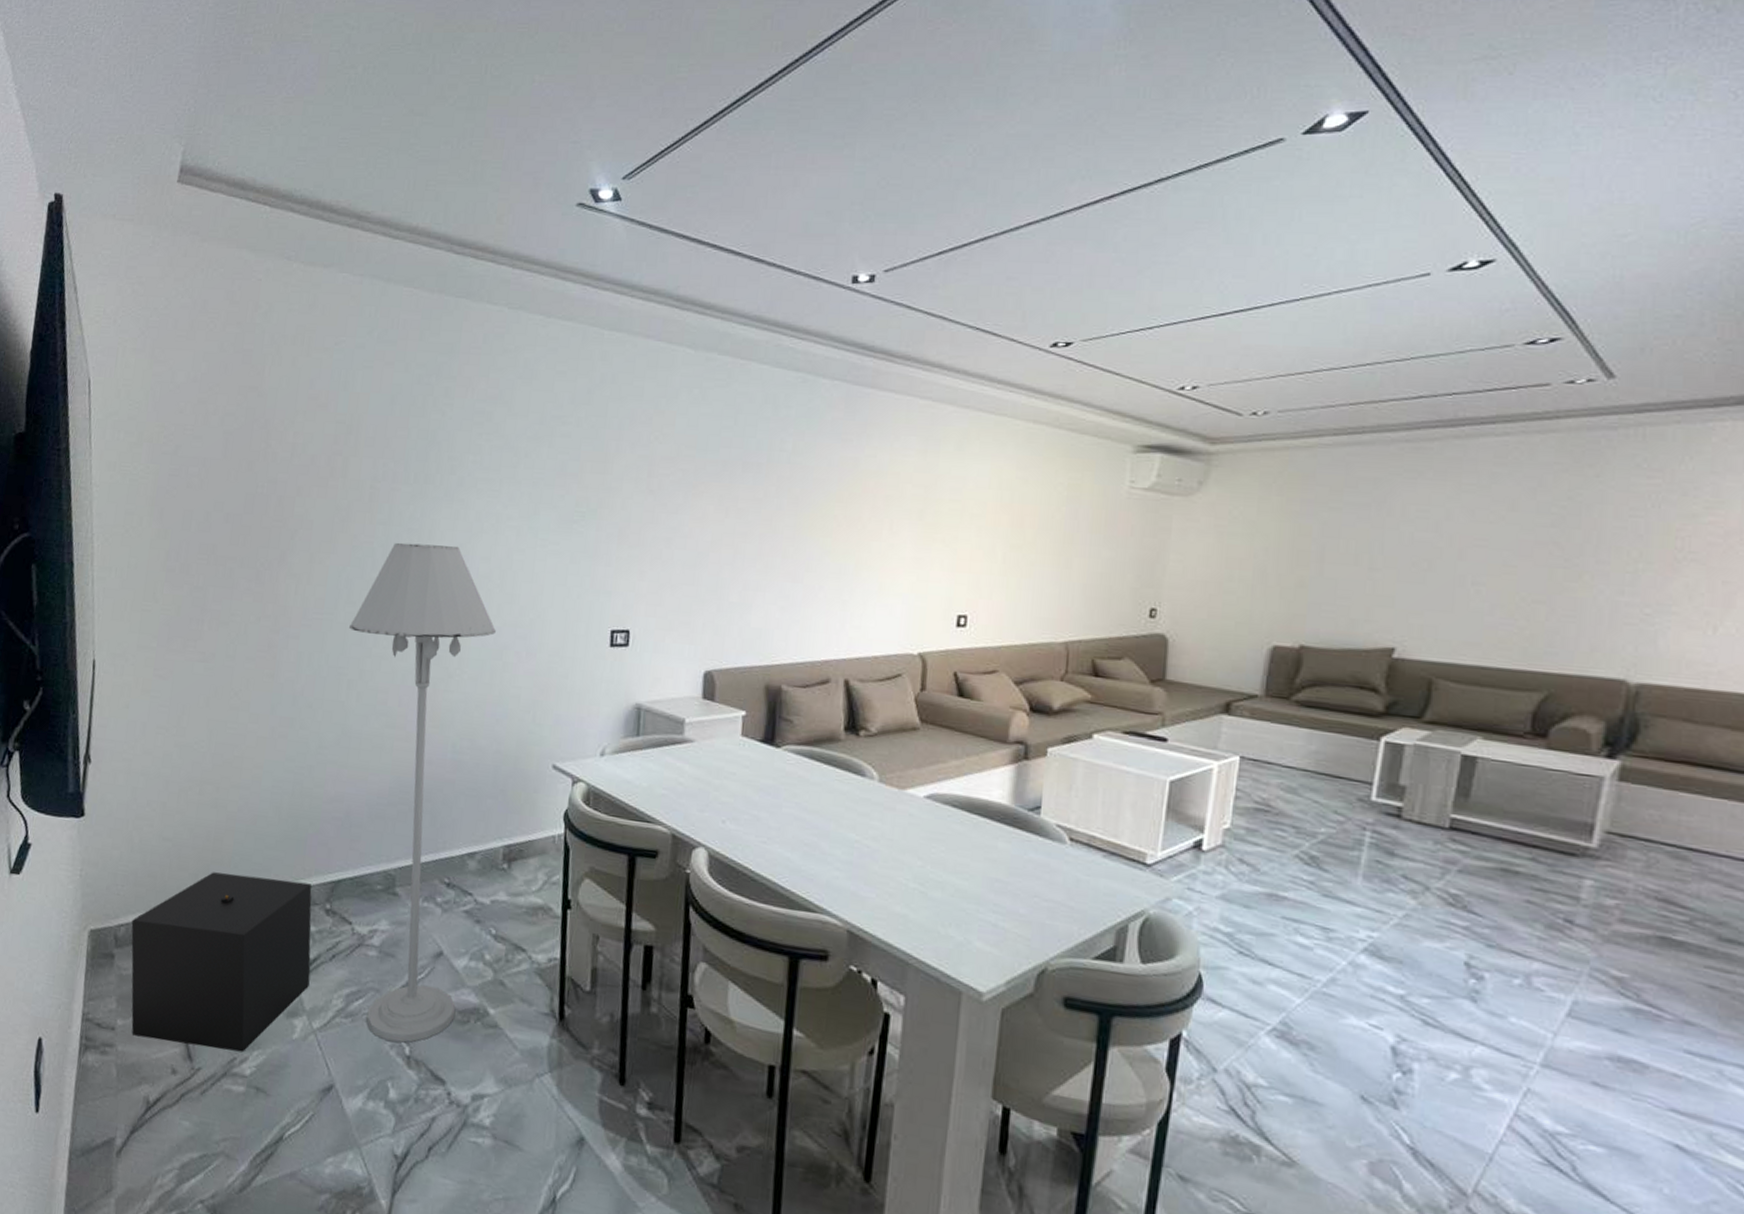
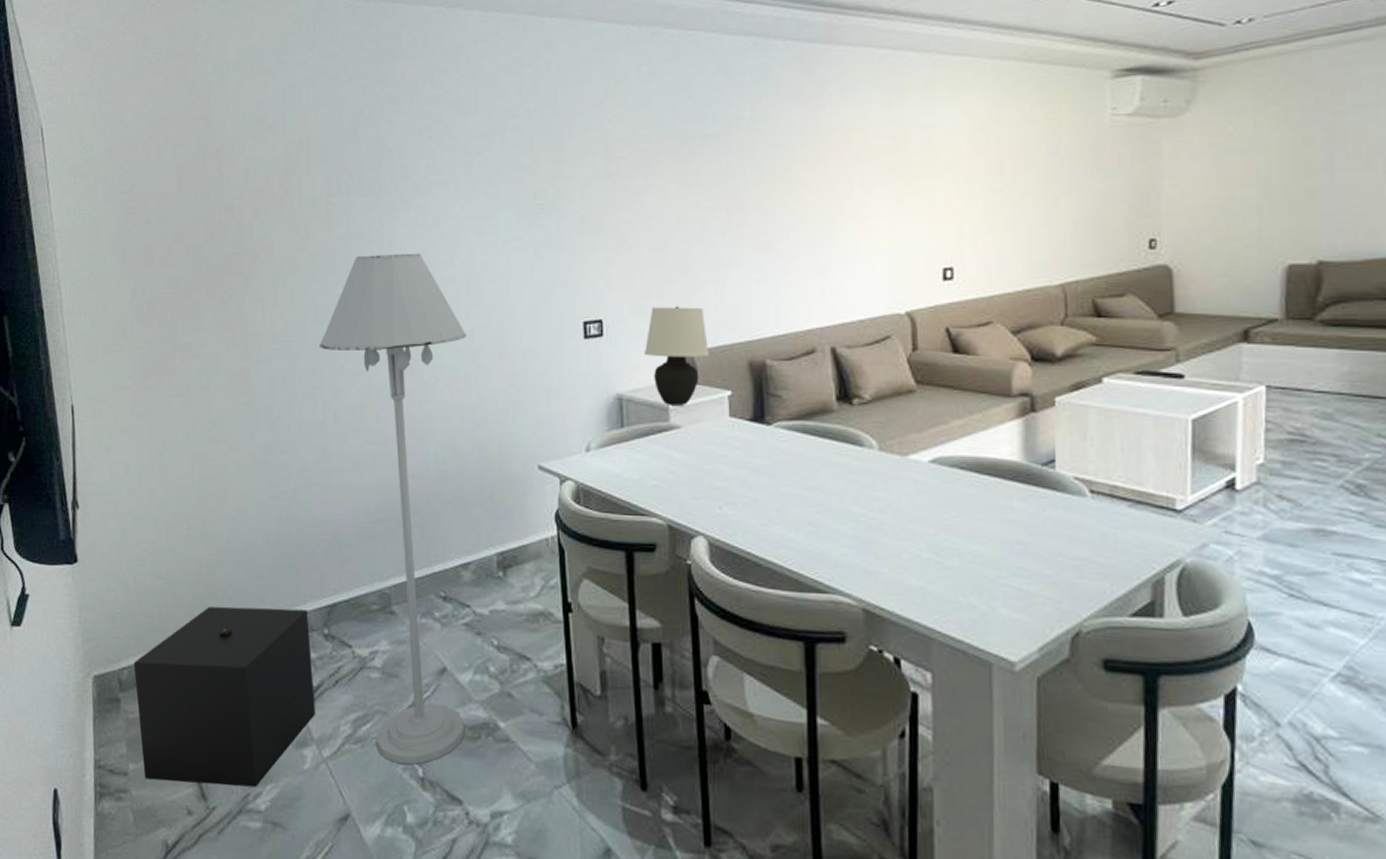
table lamp: none [666,623,729,721] -> present [643,306,710,405]

